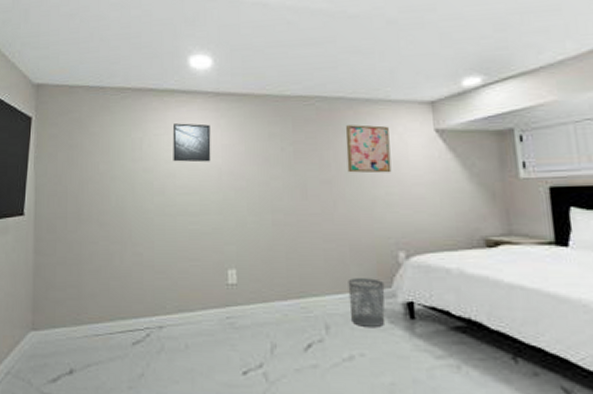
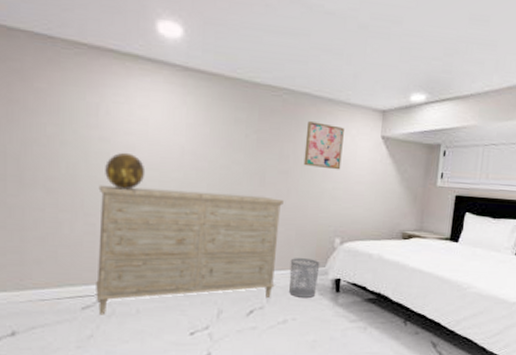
dresser: none [144,210,333,351] -> present [96,185,284,315]
decorative sphere: none [150,180,186,217] -> present [105,152,146,190]
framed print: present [172,123,211,163] -> none [133,93,176,139]

